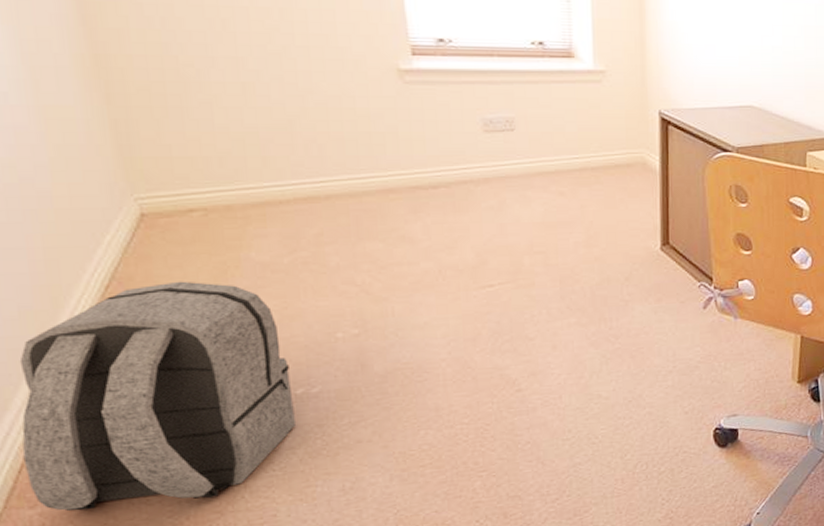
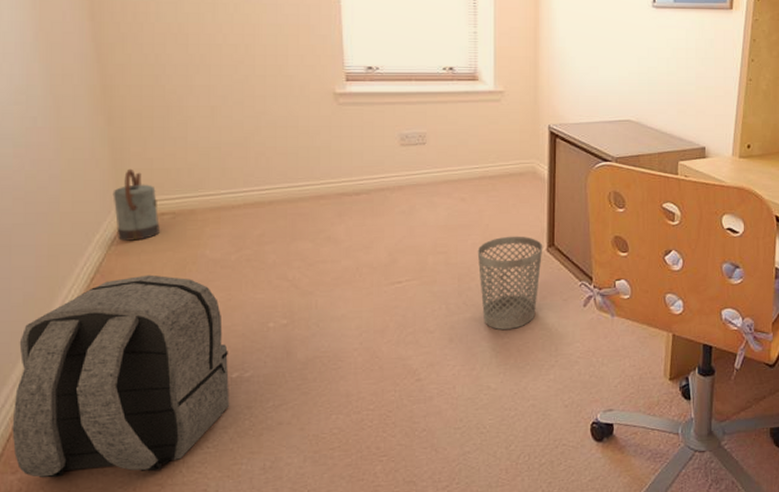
watering can: none [122,156,189,242] -> present [113,168,160,241]
wastebasket: none [581,233,657,335] -> present [477,236,543,330]

